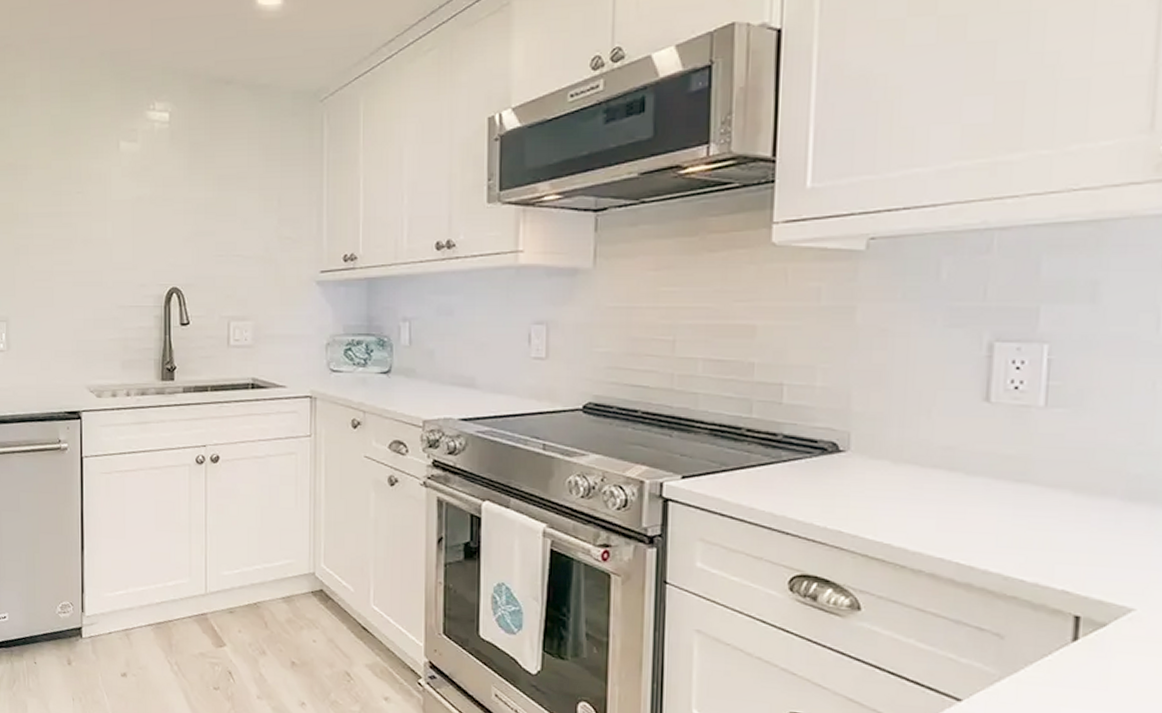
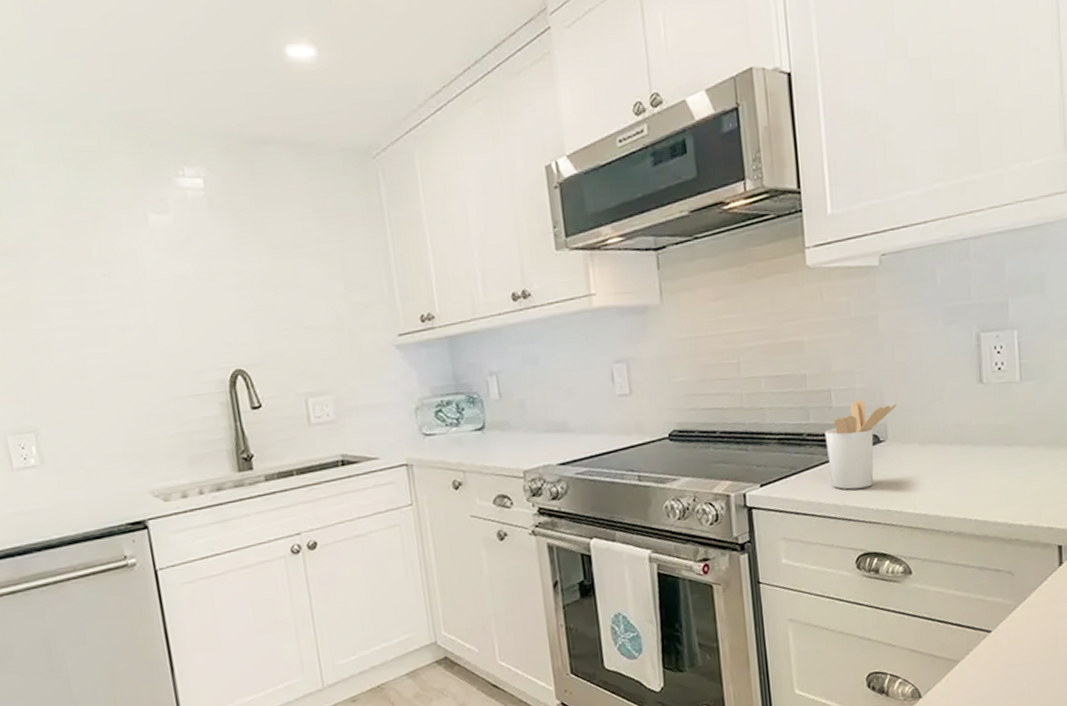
utensil holder: none [768,399,867,501] -> present [824,399,897,490]

